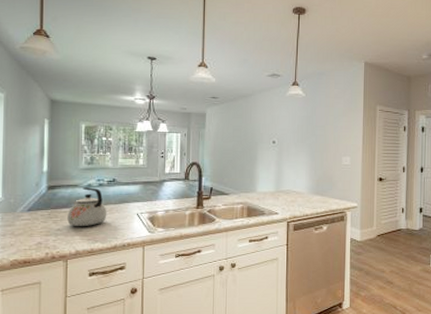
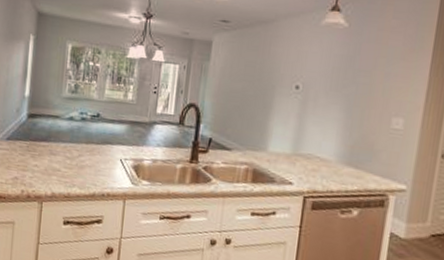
kettle: present [67,187,107,227] -> none [45,120,88,167]

